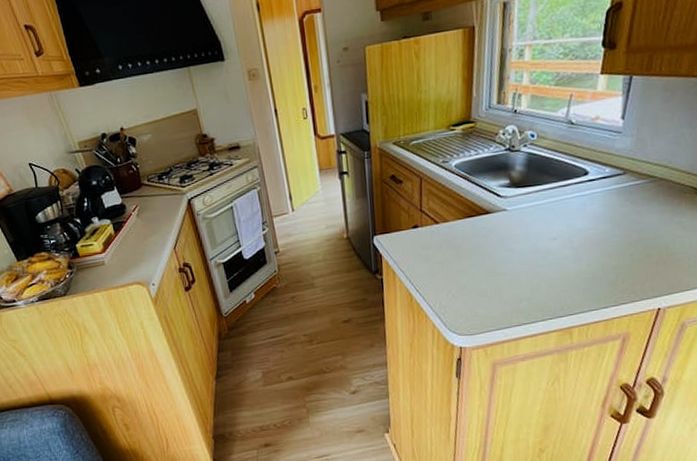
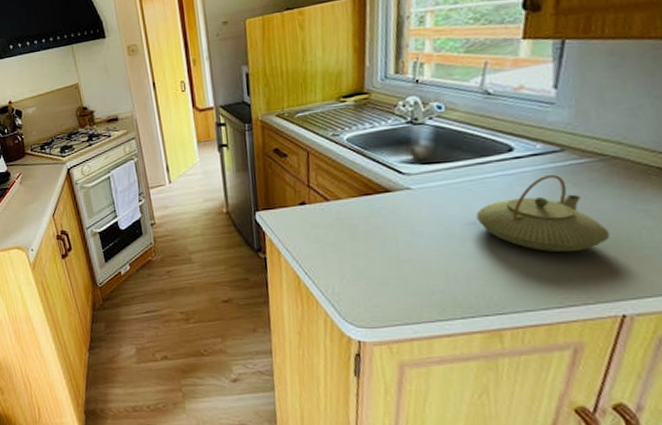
teapot: none [557,194,654,260] -> present [476,174,611,253]

